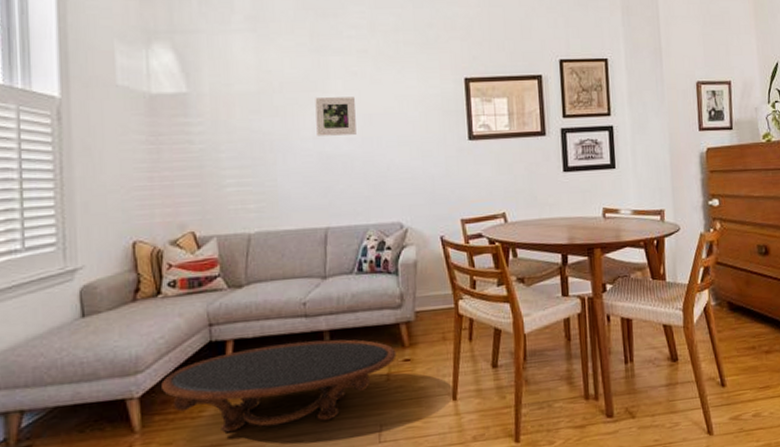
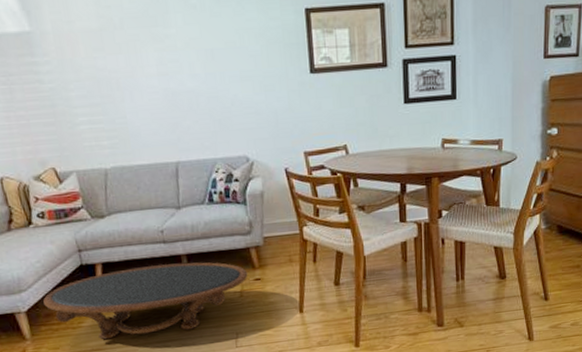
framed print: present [315,96,356,136] -> none [156,31,200,73]

